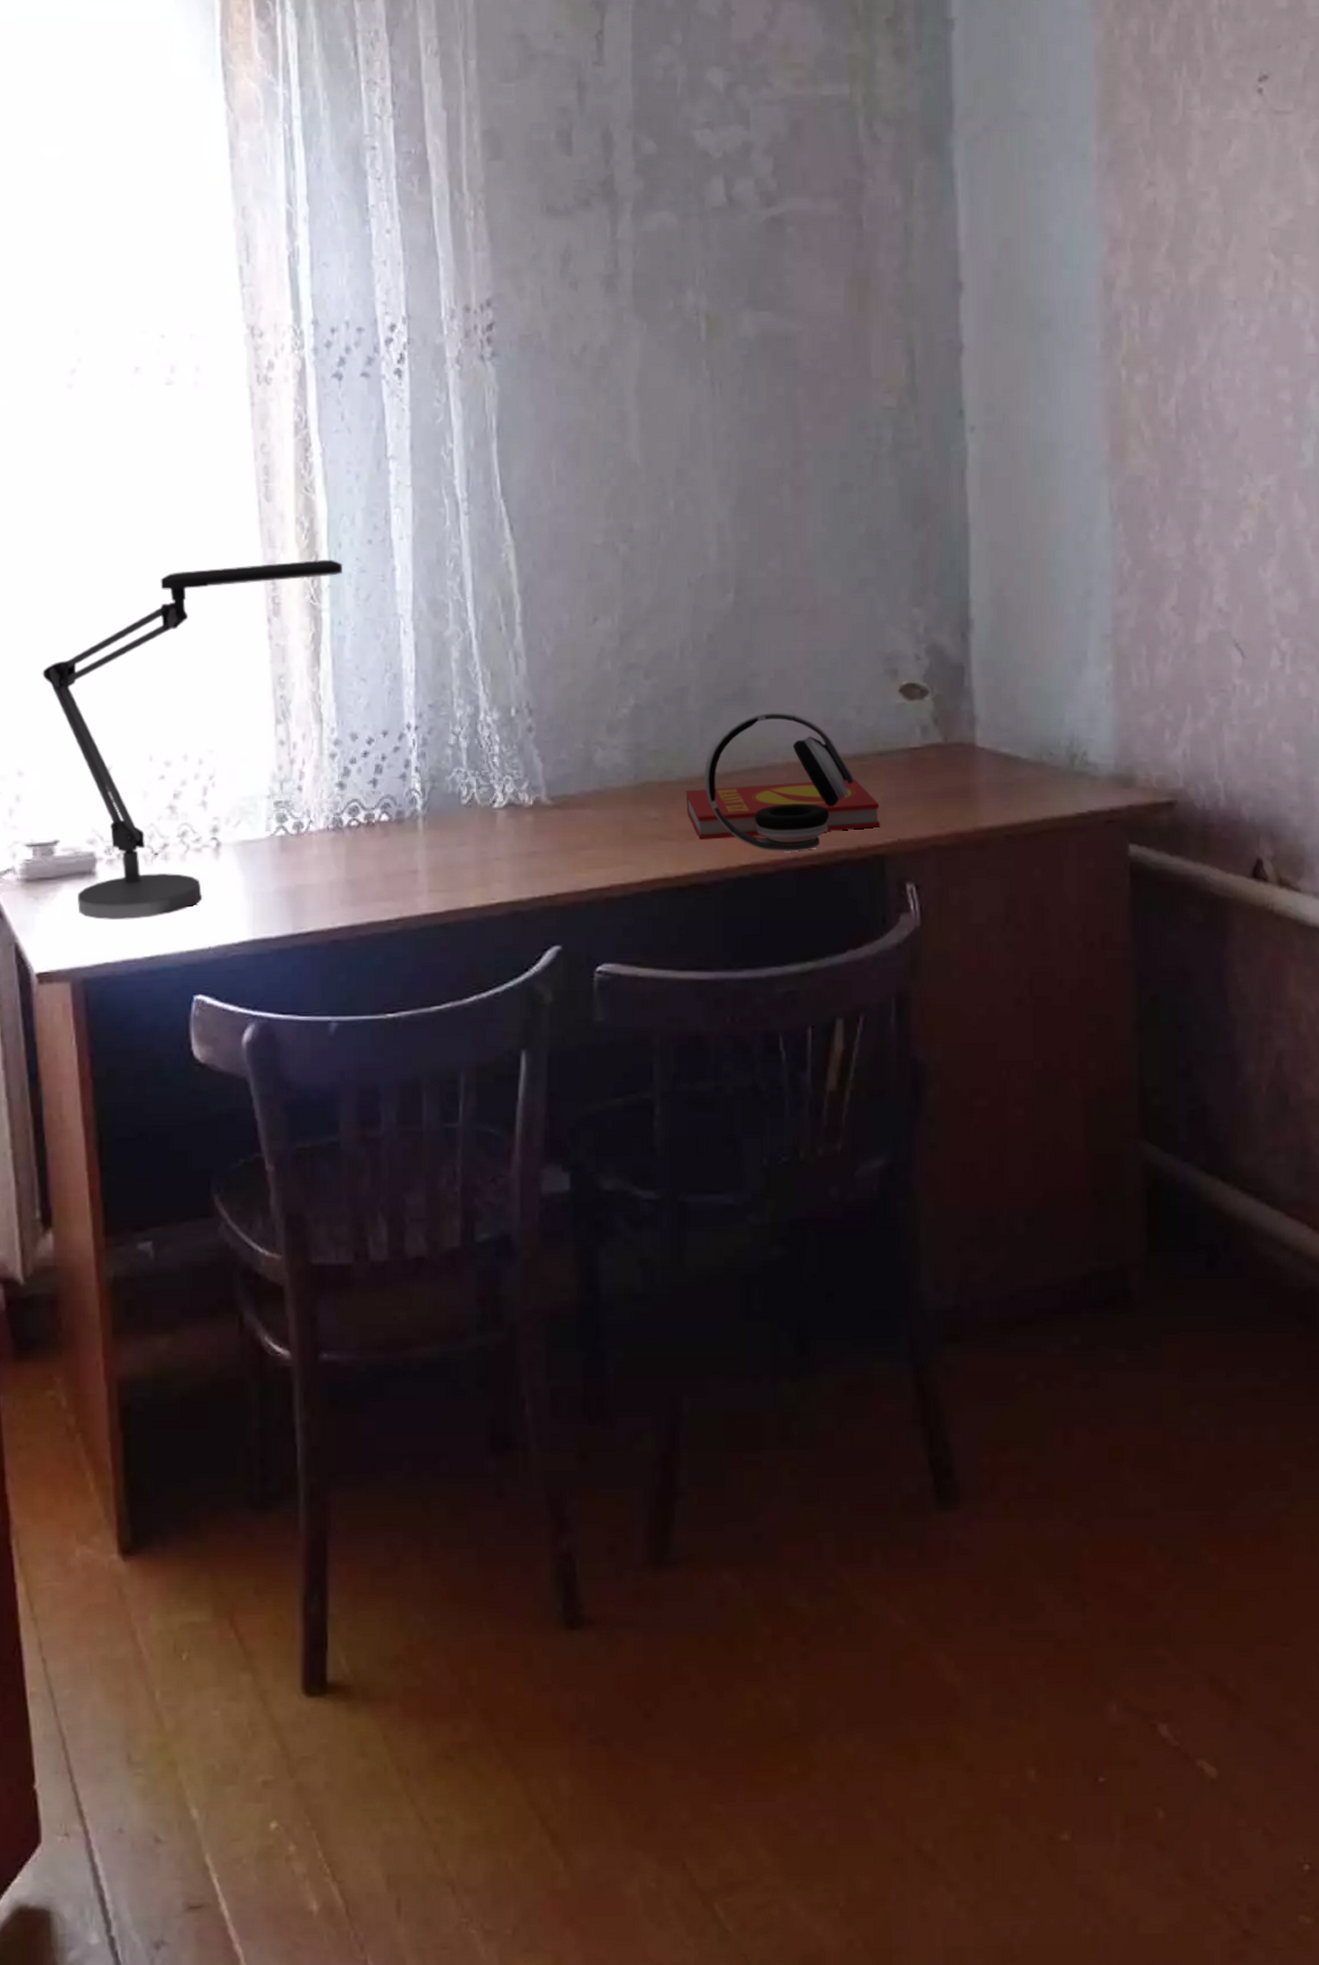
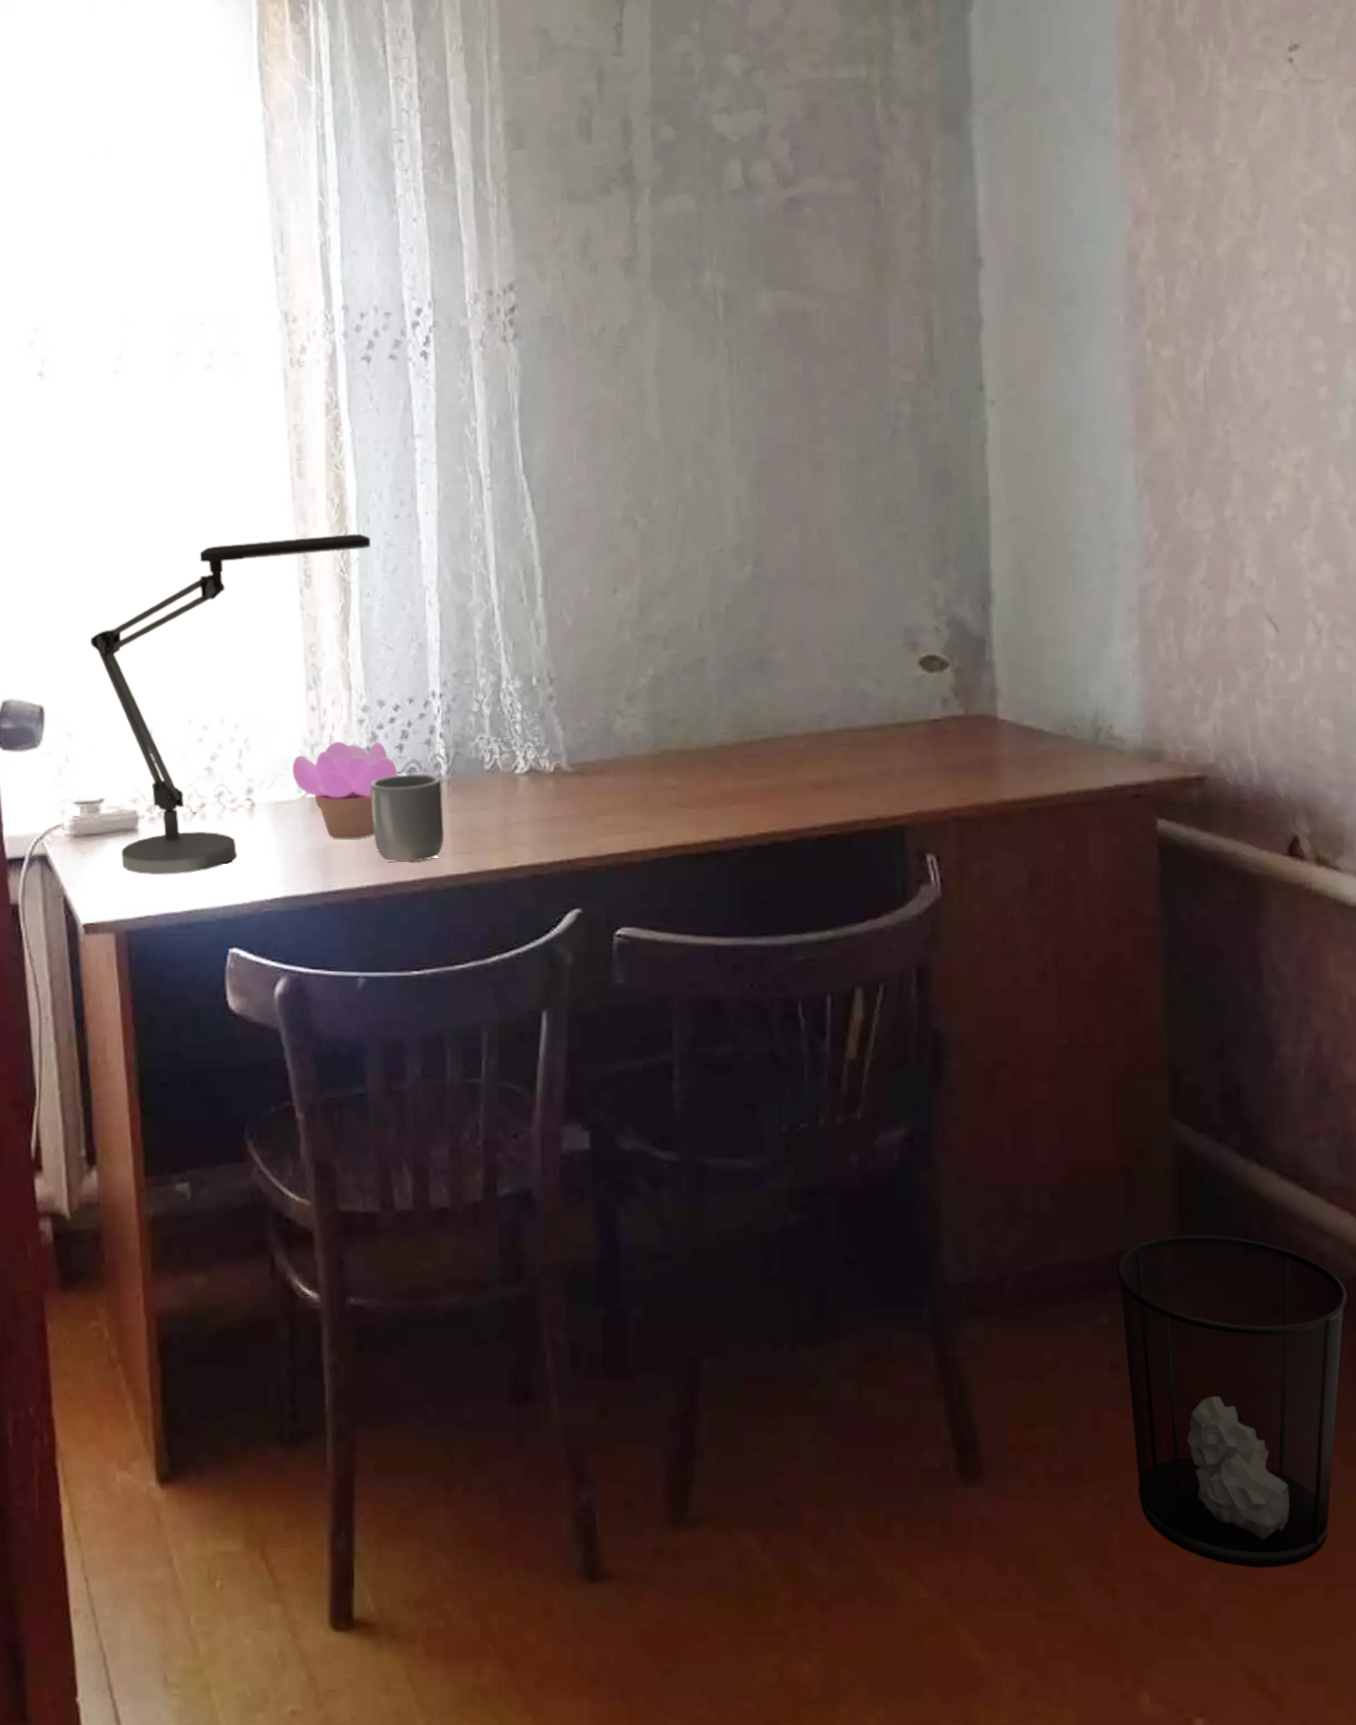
succulent plant: none [261,777,371,878] -> present [292,742,398,839]
mug: none [342,809,421,902] -> present [370,773,445,863]
book: present [685,778,880,840] -> none [704,749,900,808]
headphones: present [705,710,855,852] -> none [723,681,874,821]
waste bin: none [1087,1252,1304,1574] -> present [1115,1234,1347,1568]

